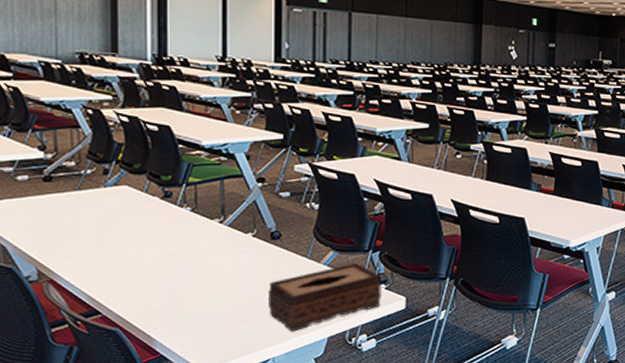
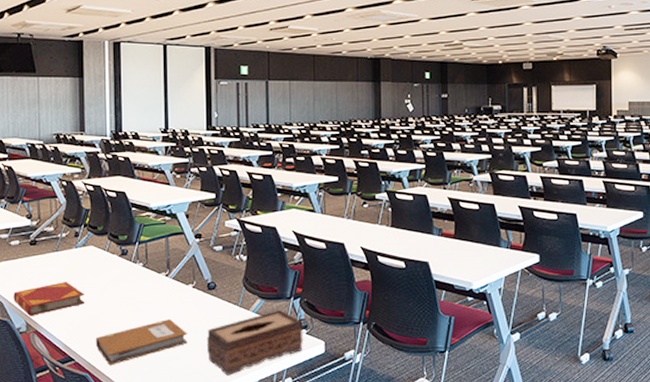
hardback book: none [20,225,116,264] -> present [13,282,85,317]
notebook: none [128,270,245,320] -> present [95,319,188,365]

